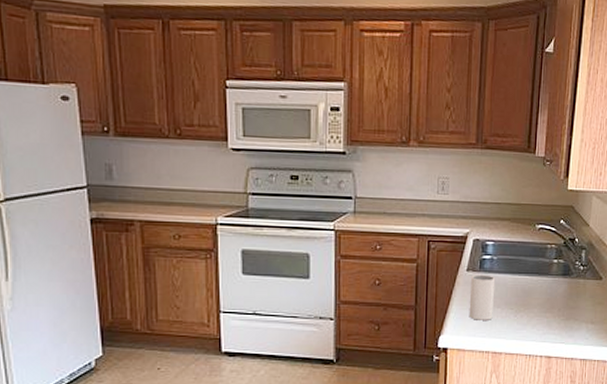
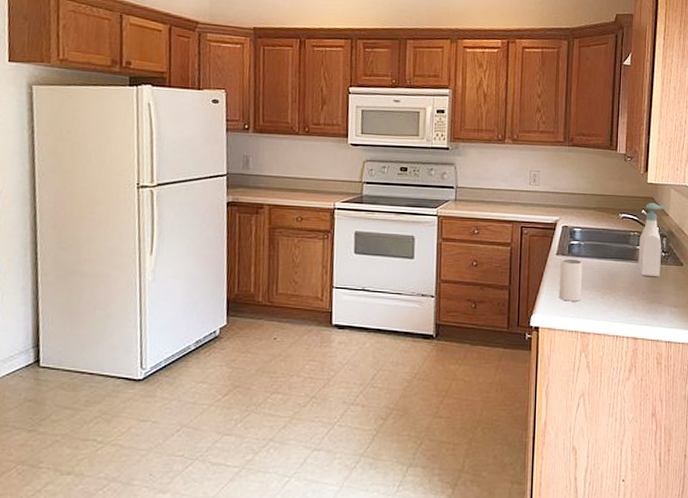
soap bottle: none [554,212,587,293] -> present [638,203,667,278]

